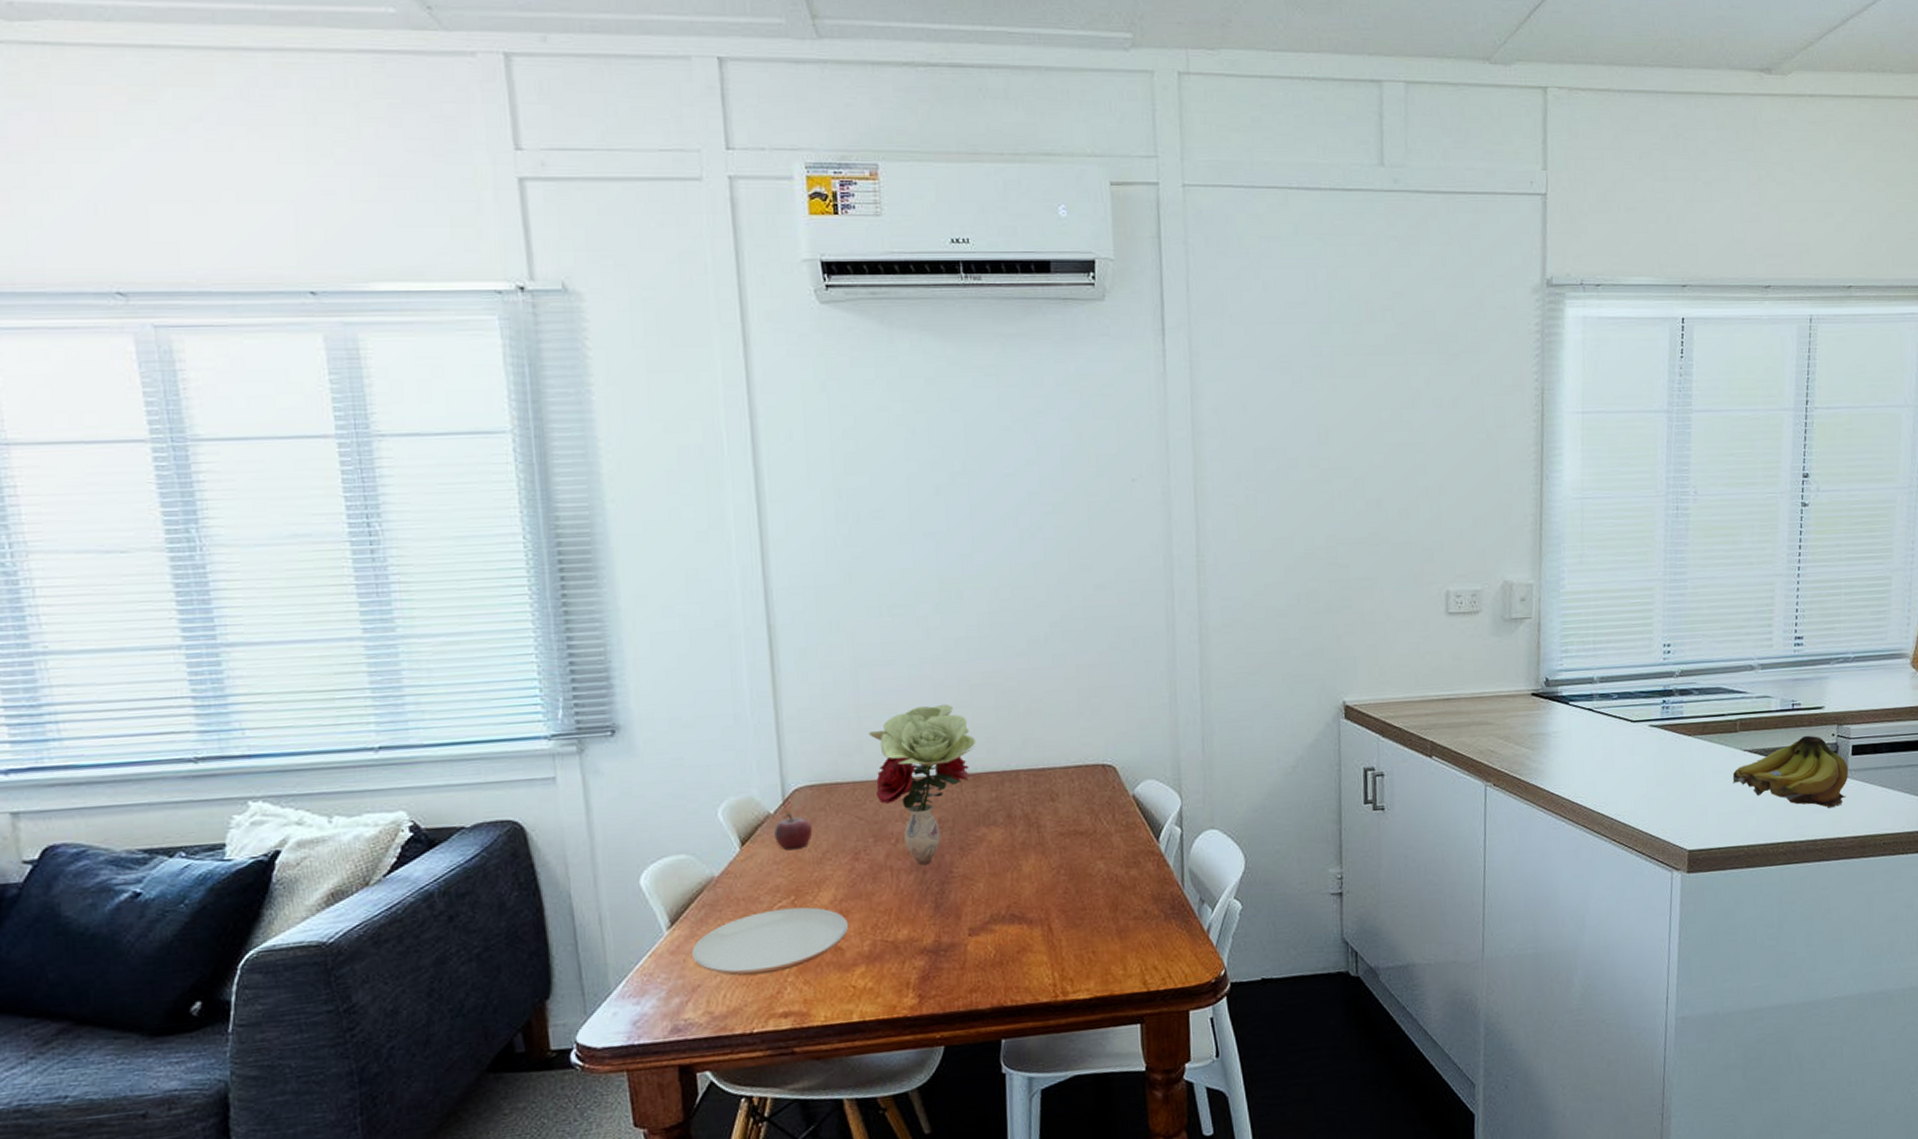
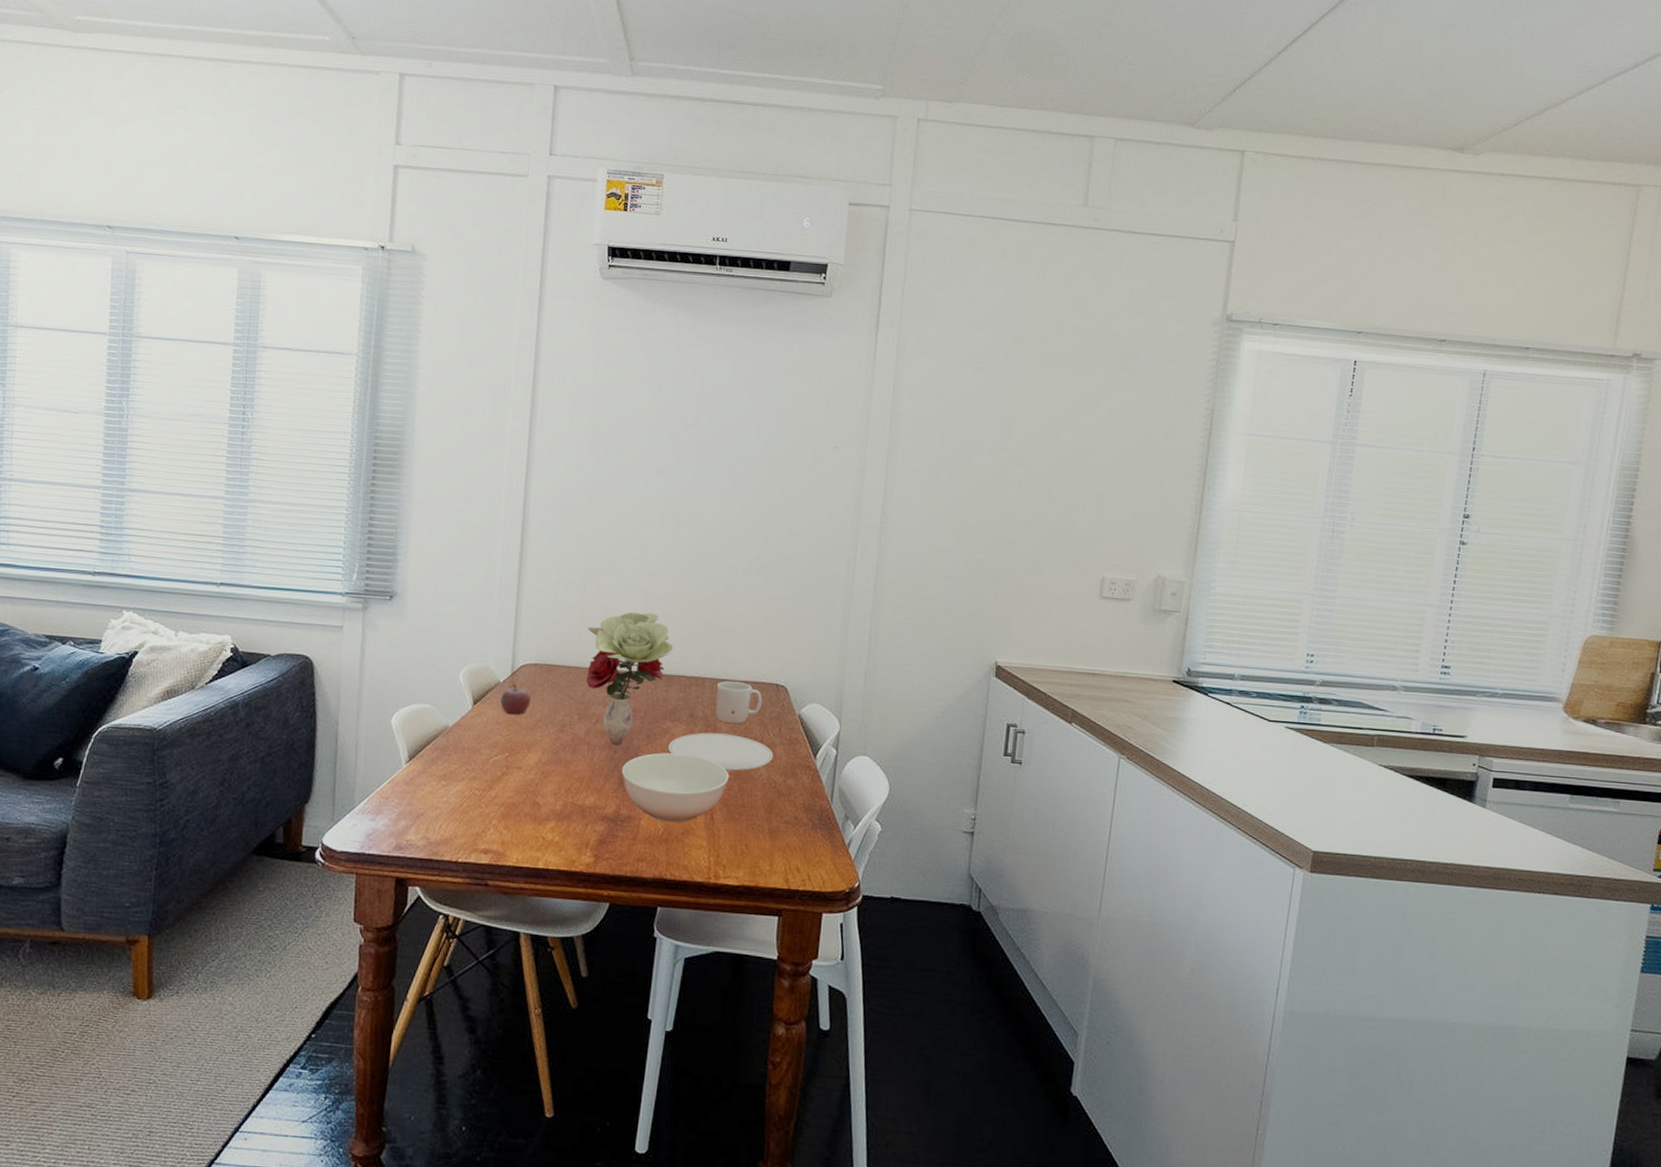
plate: present [692,907,848,976] -> none [421,761,547,815]
bowl: none [935,861,1063,943] -> present [621,752,729,823]
plate: none [987,830,1111,873] -> present [668,732,774,772]
mug: none [1033,768,1089,819] -> present [715,680,762,725]
fruit: present [1732,735,1849,807] -> none [1365,761,1488,834]

